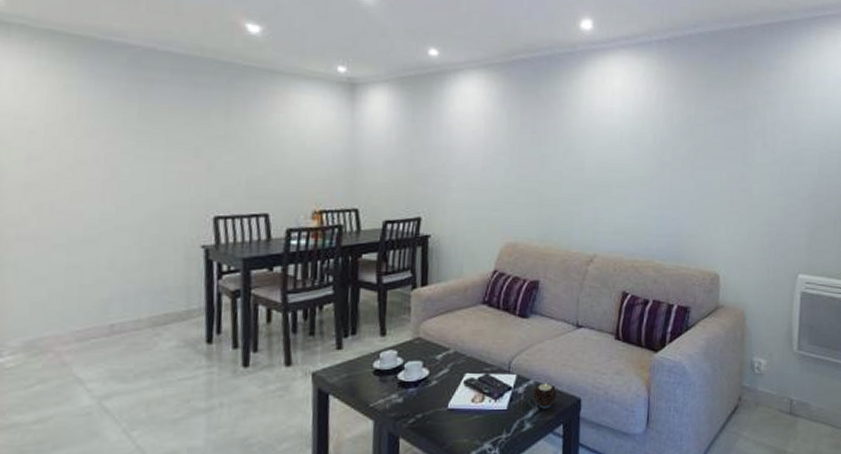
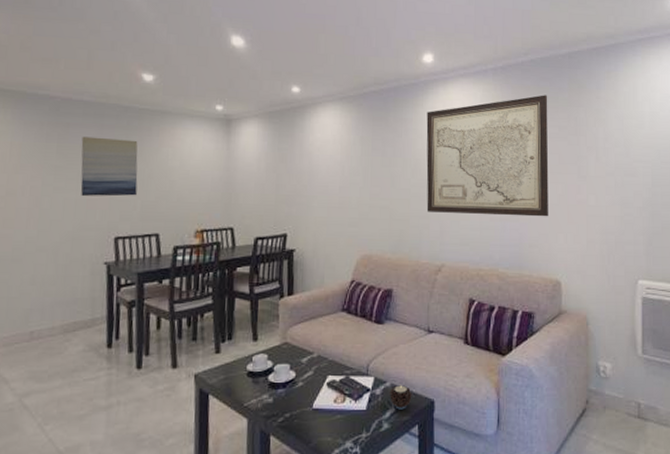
wall art: none [169,96,242,169] -> present [80,136,138,197]
wall art: none [579,72,716,206] -> present [426,95,549,217]

